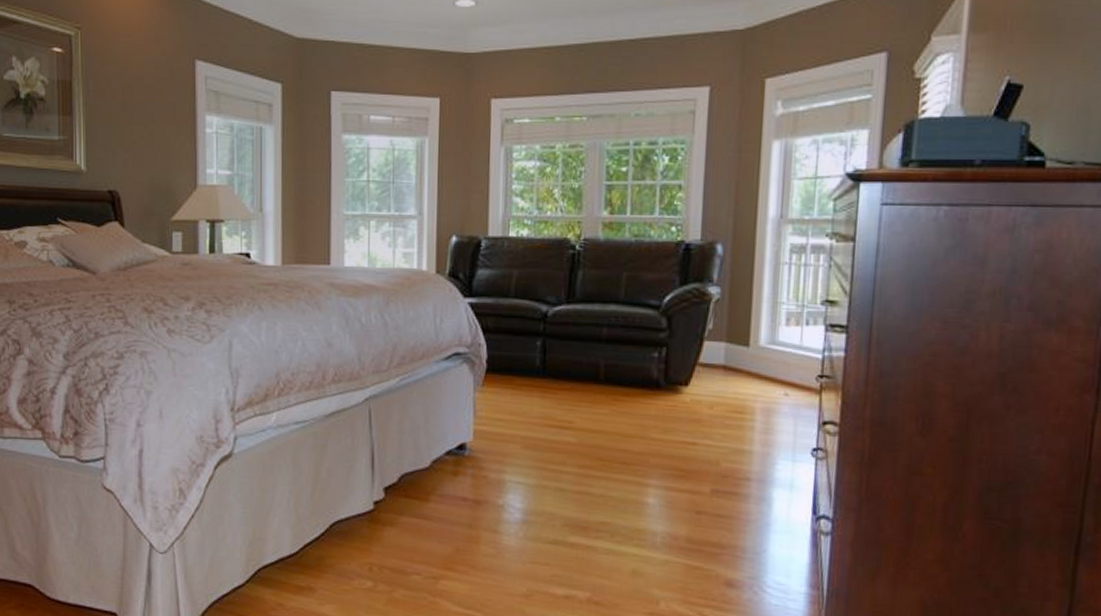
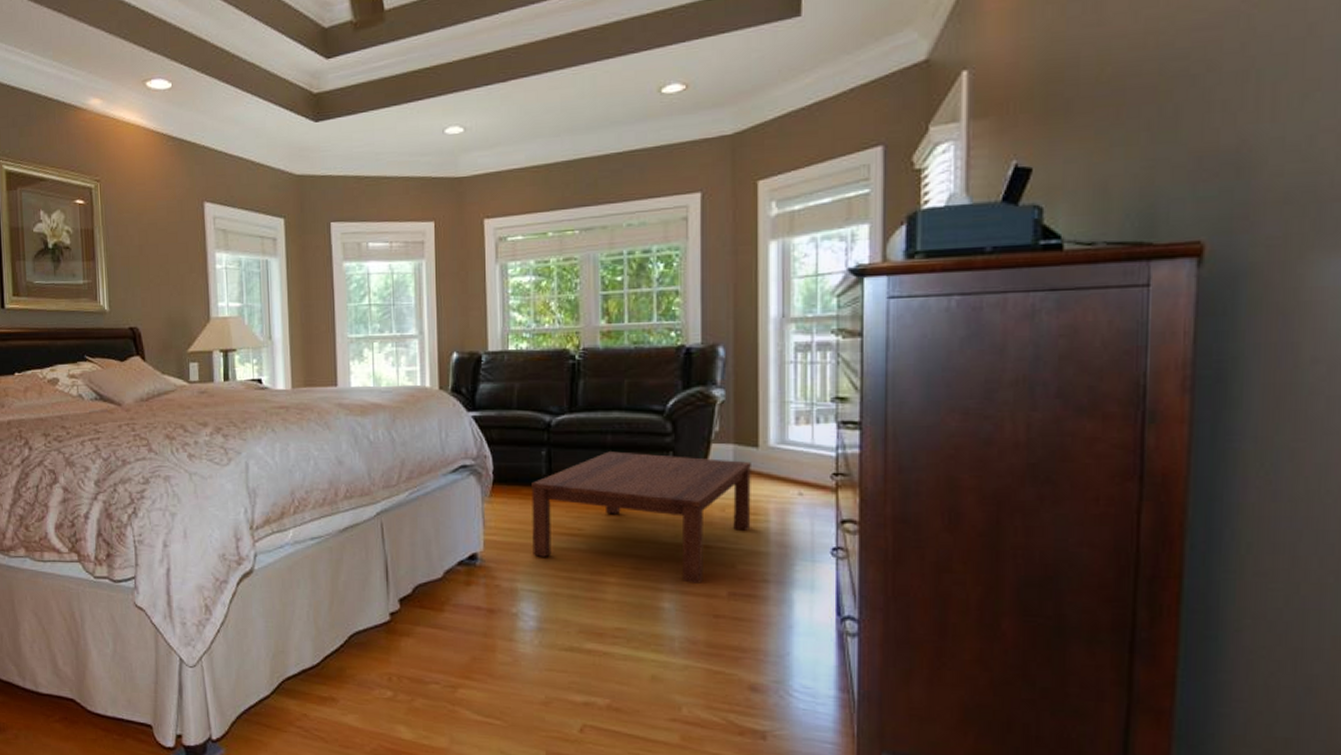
coffee table: none [522,344,741,480] -> present [531,451,751,583]

